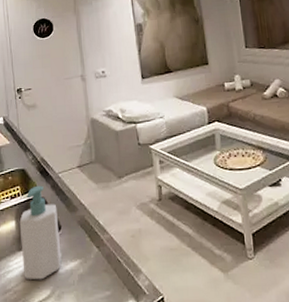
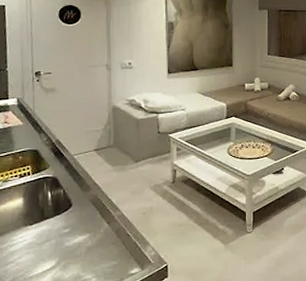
soap bottle: present [19,185,62,280] -> none [27,166,70,253]

